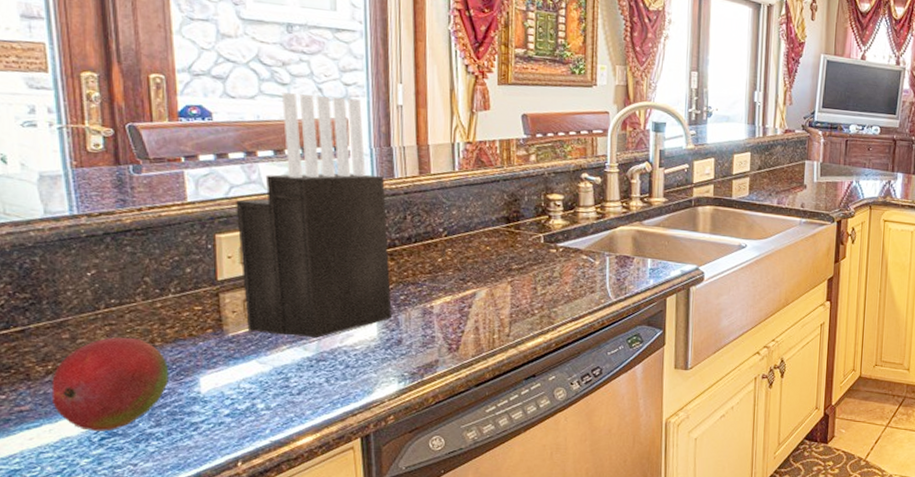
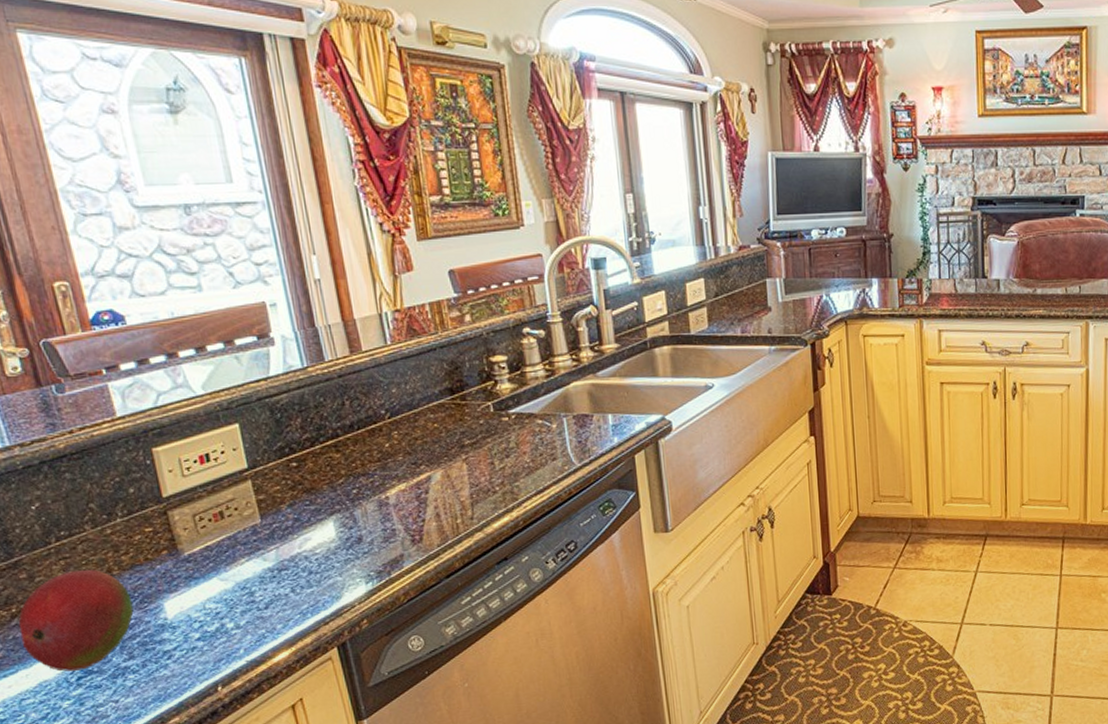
knife block: present [236,92,392,339] -> none [166,279,347,548]

